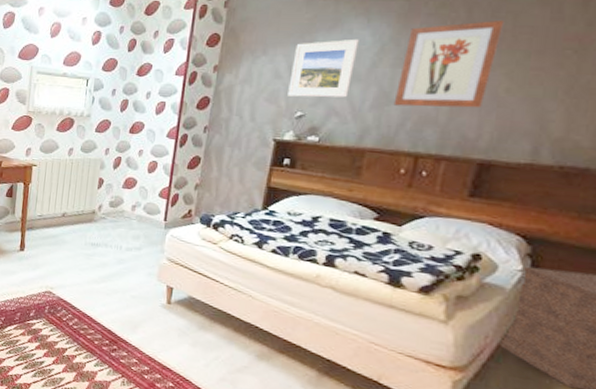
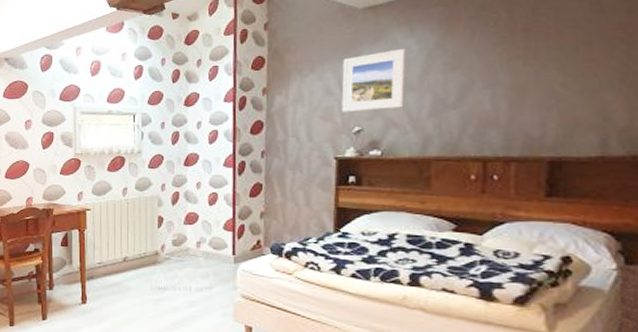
wall art: present [393,19,505,108] -> none [451,16,547,111]

